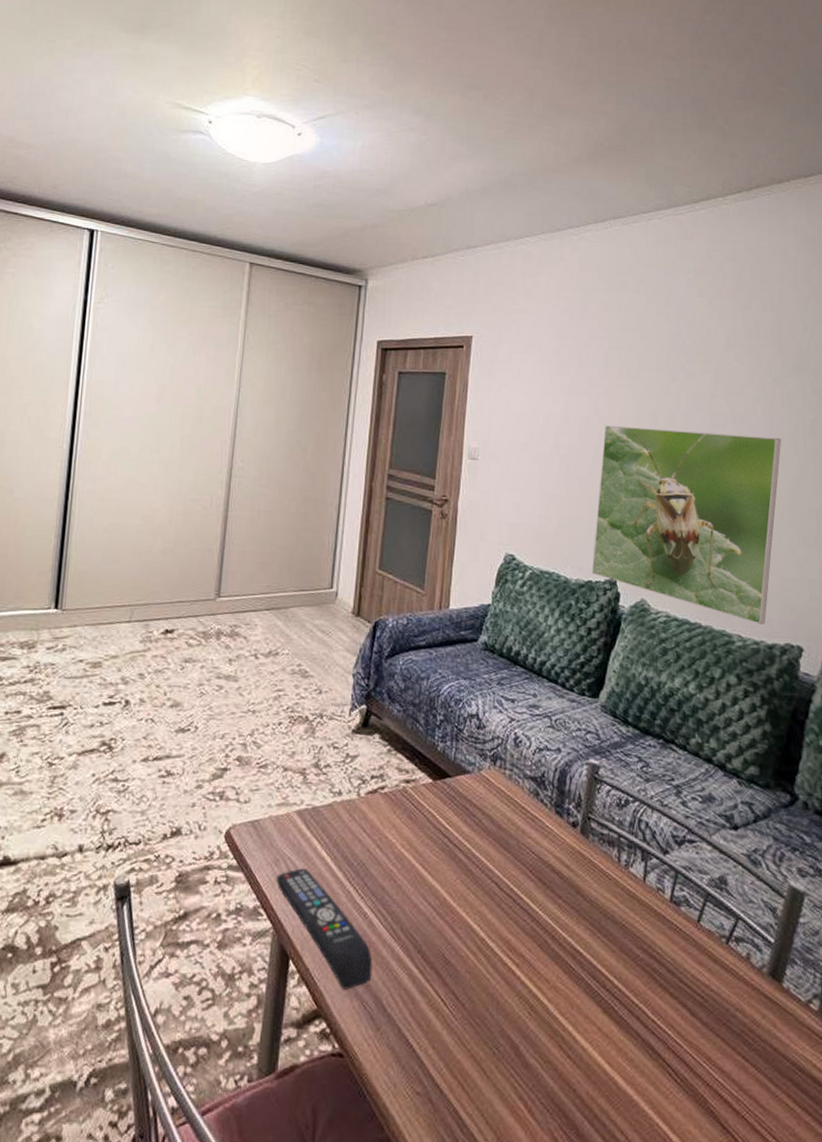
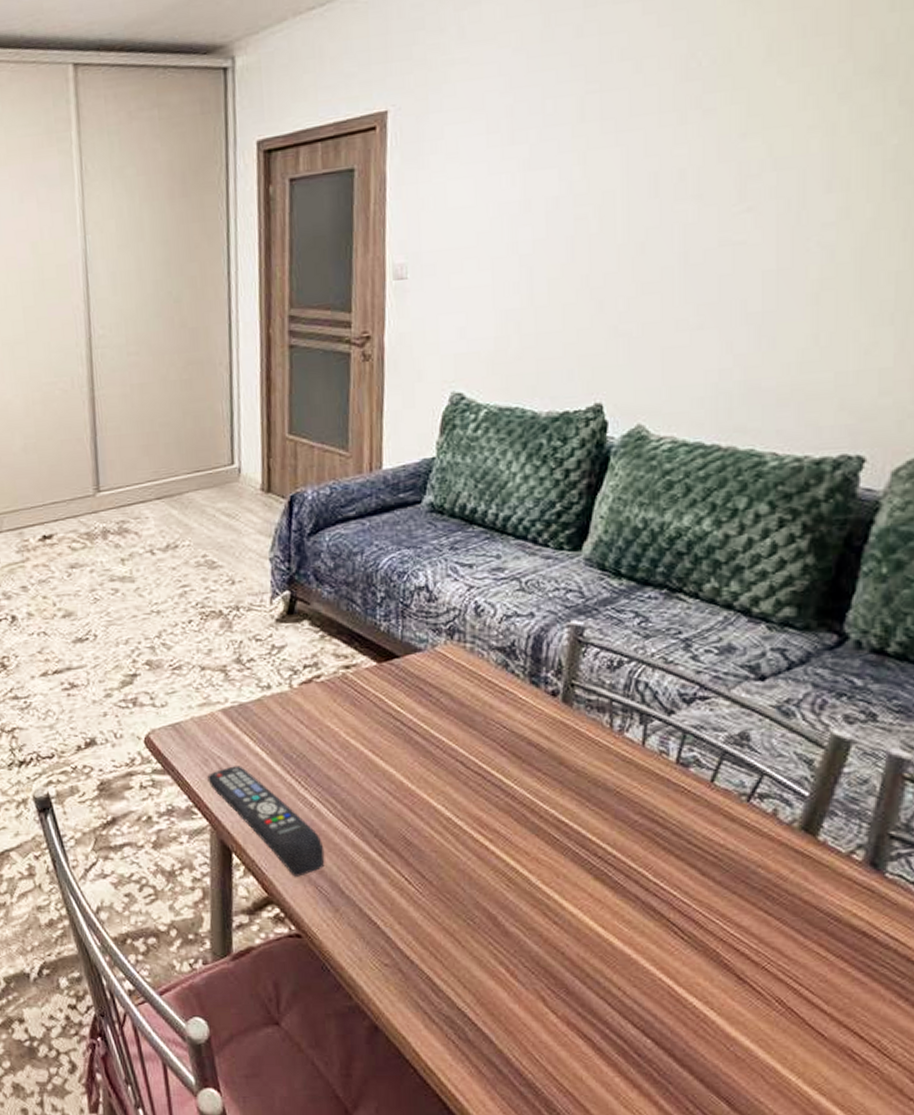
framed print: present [591,425,781,625] -> none [568,180,846,436]

